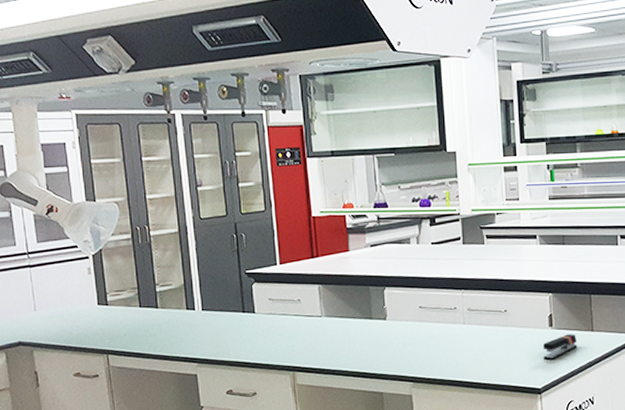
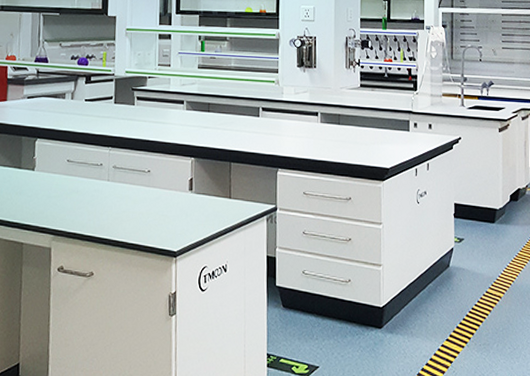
stapler: present [543,334,578,360] -> none [182,199,215,223]

